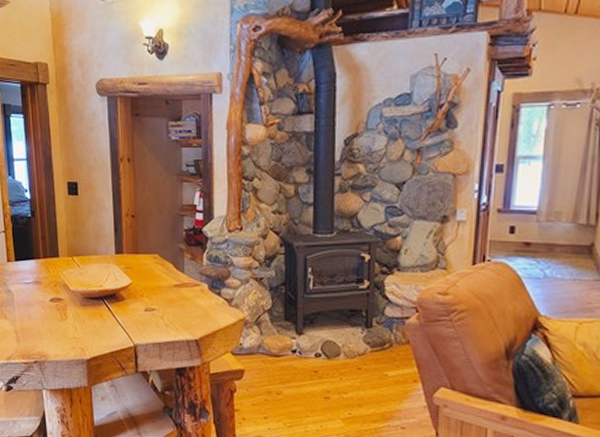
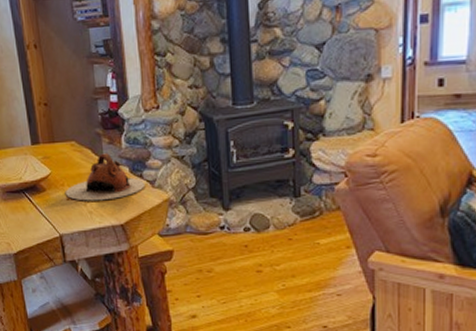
teapot: none [143,268,223,315] -> present [65,153,146,201]

